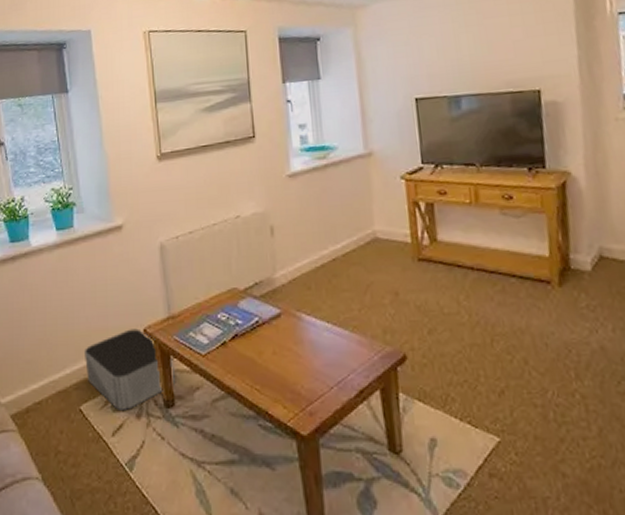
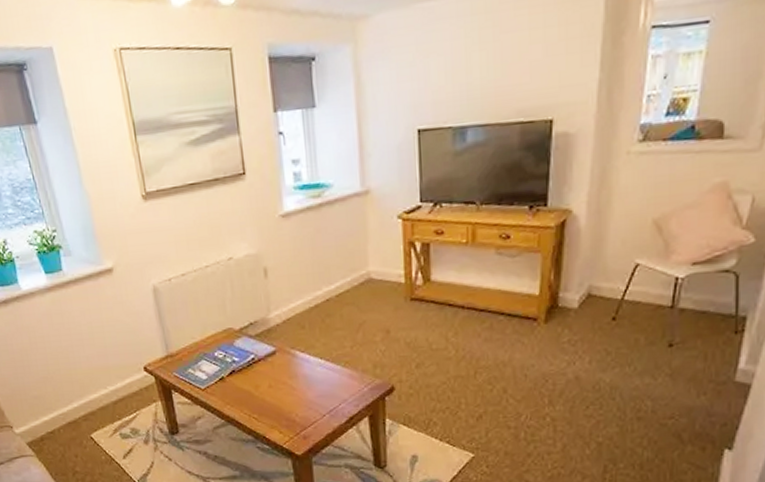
storage bin: present [83,328,175,410] -> none [88,366,178,437]

